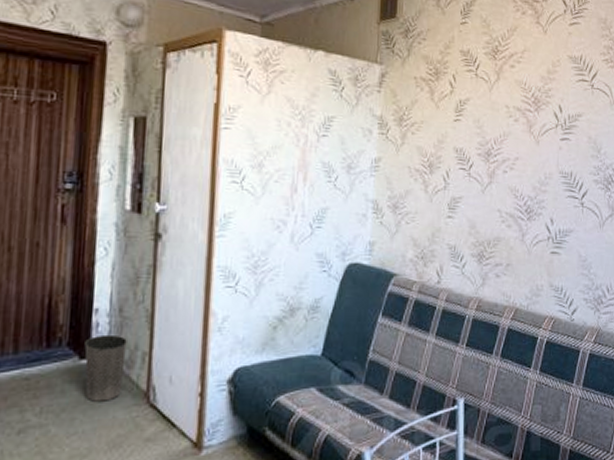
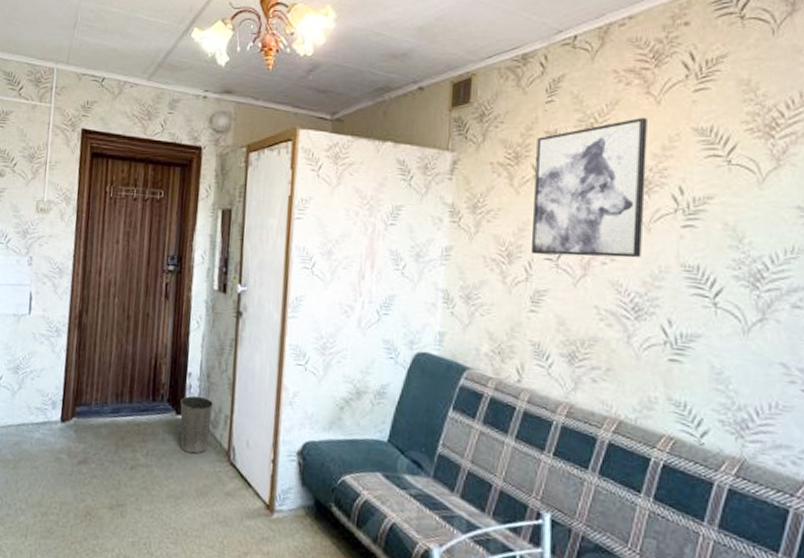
wall art: none [448,44,537,167] -> present [530,118,647,258]

